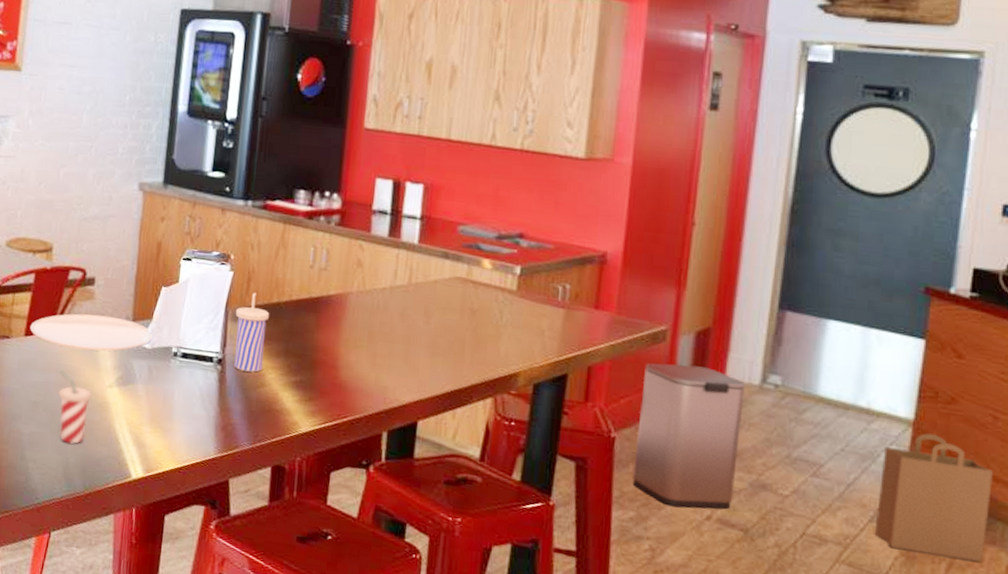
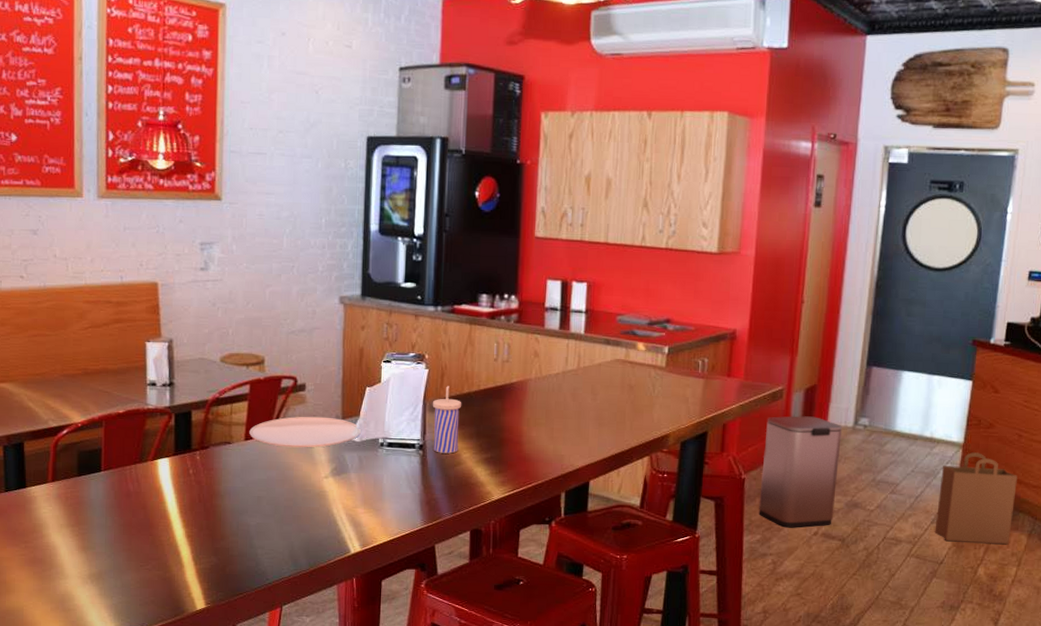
beverage cup: present [58,370,93,445] -> none [279,467,311,530]

